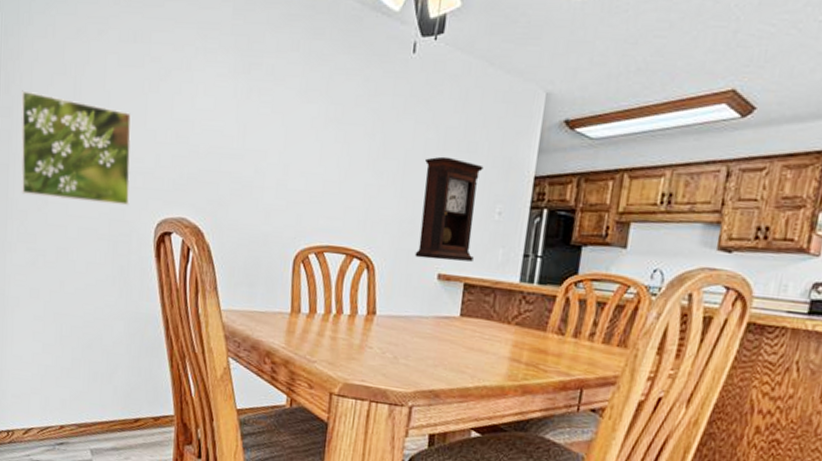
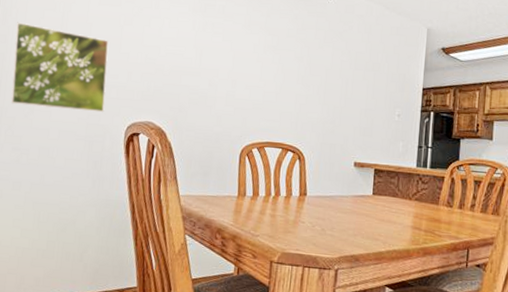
pendulum clock: present [414,156,484,262] -> none [336,73,385,152]

